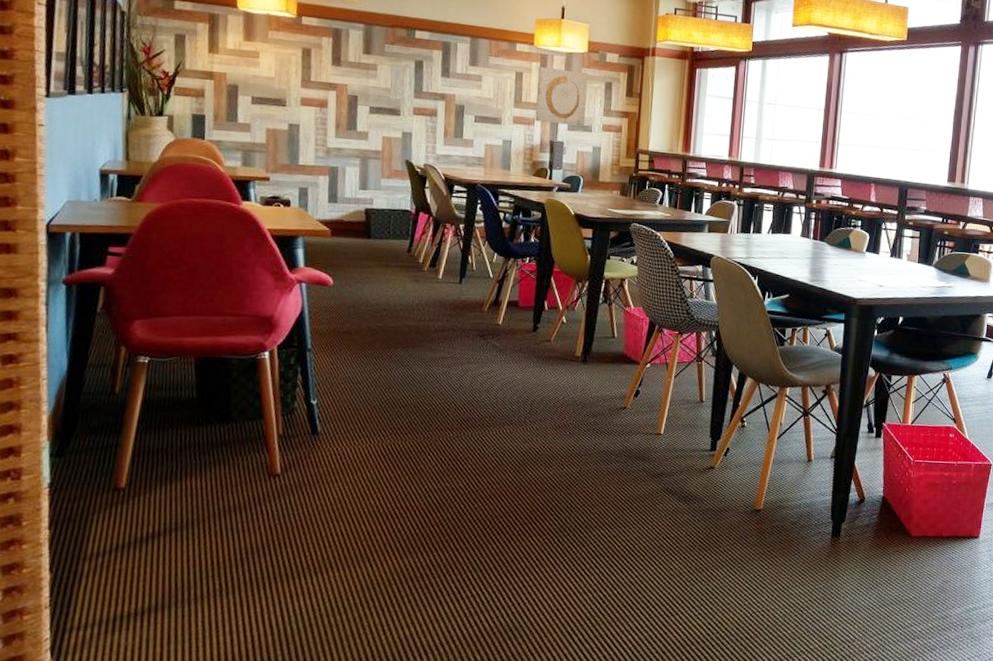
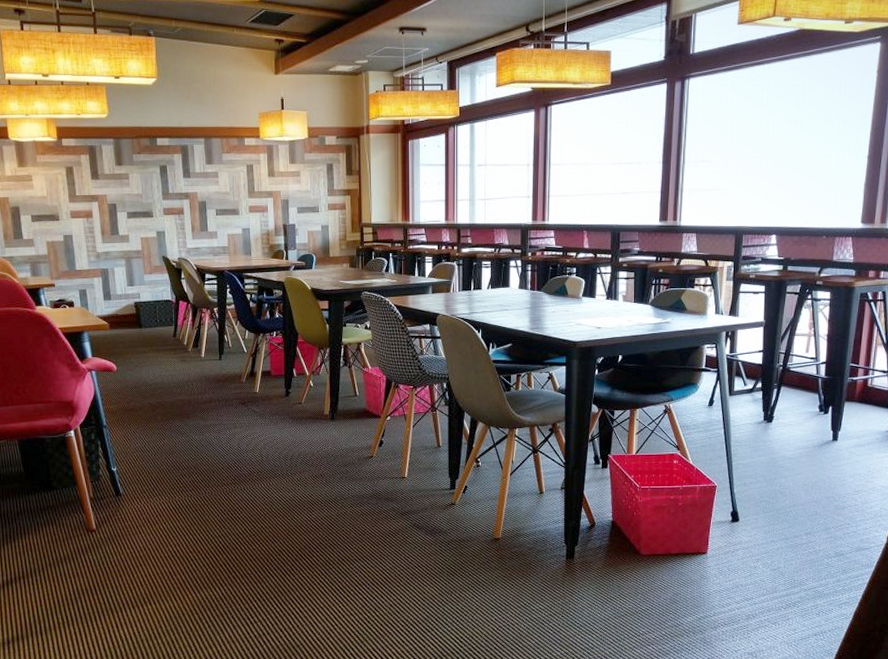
wall art: present [535,67,588,126] -> none [266,157,312,208]

